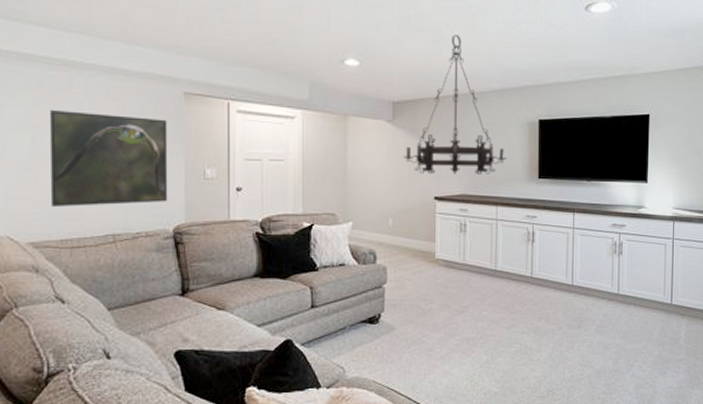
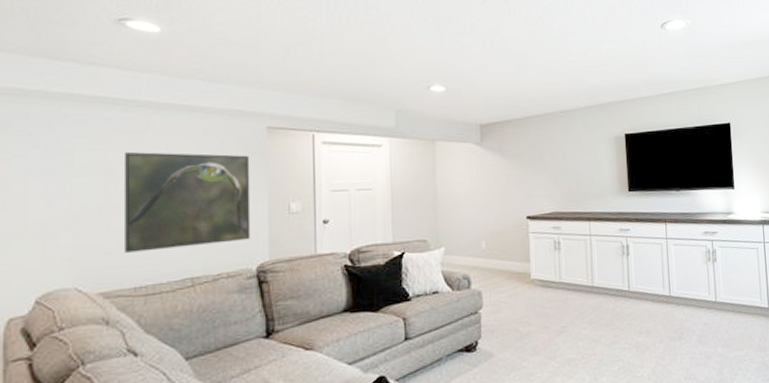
chandelier: present [403,35,506,174] -> none [493,57,596,194]

